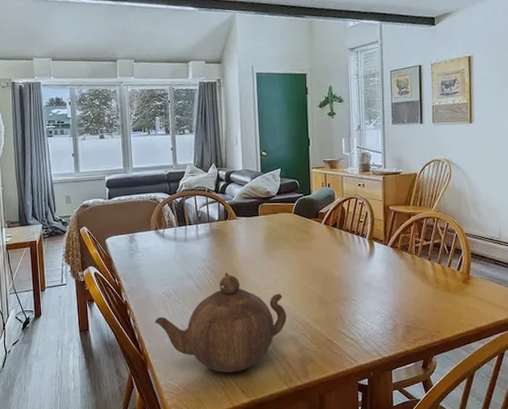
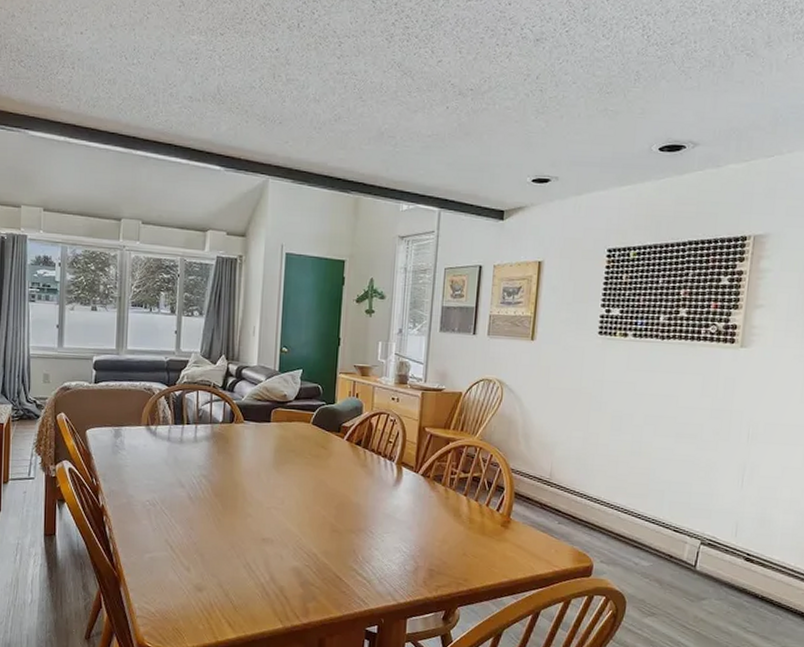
teapot: present [155,273,287,373] -> none [135,485,291,602]

